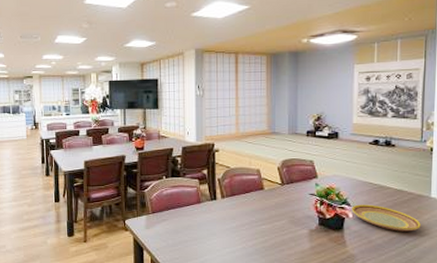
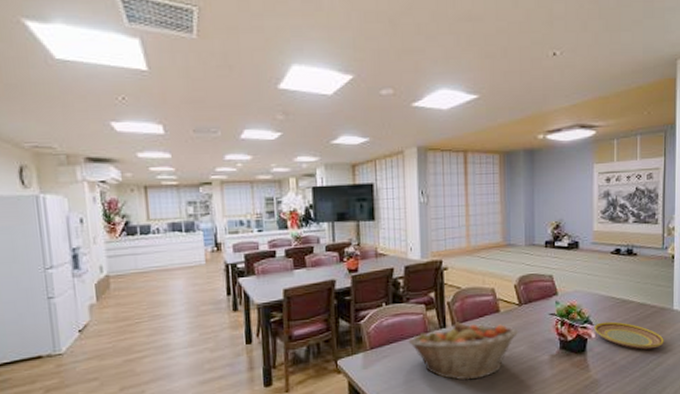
fruit basket: none [184,196,281,245] -> present [408,322,519,380]

